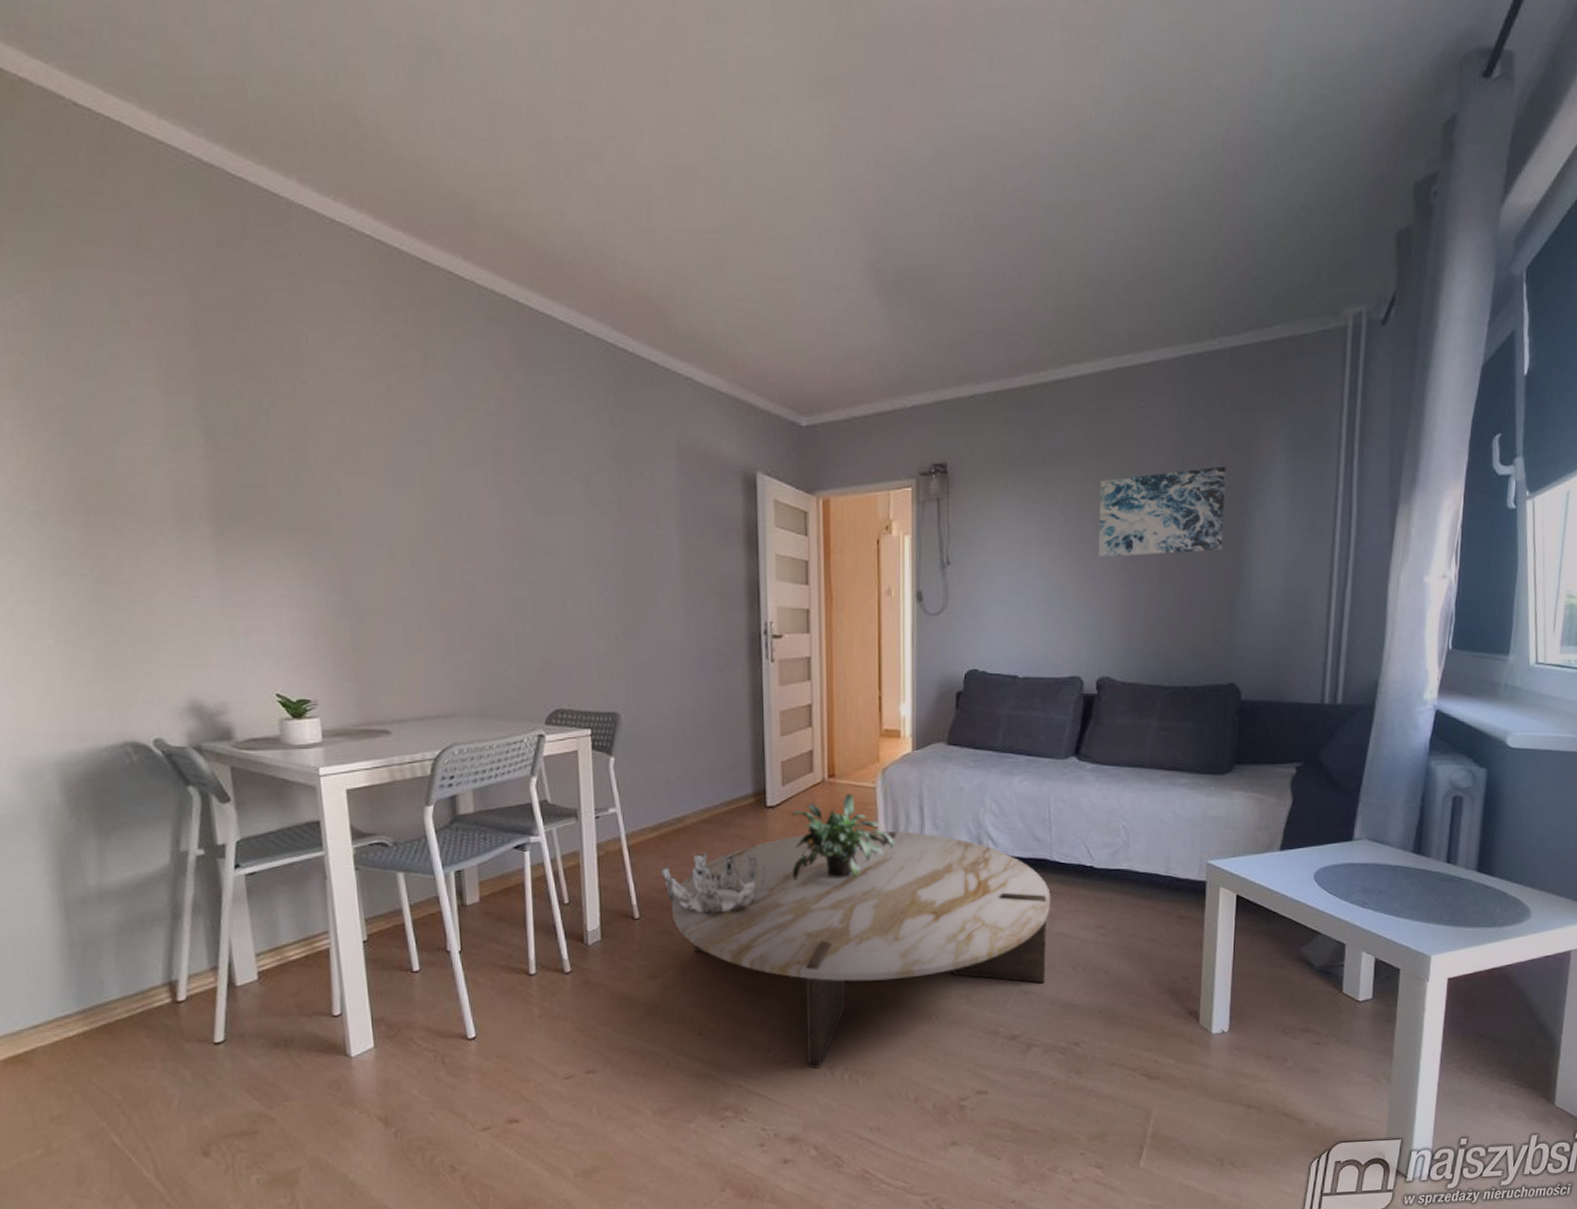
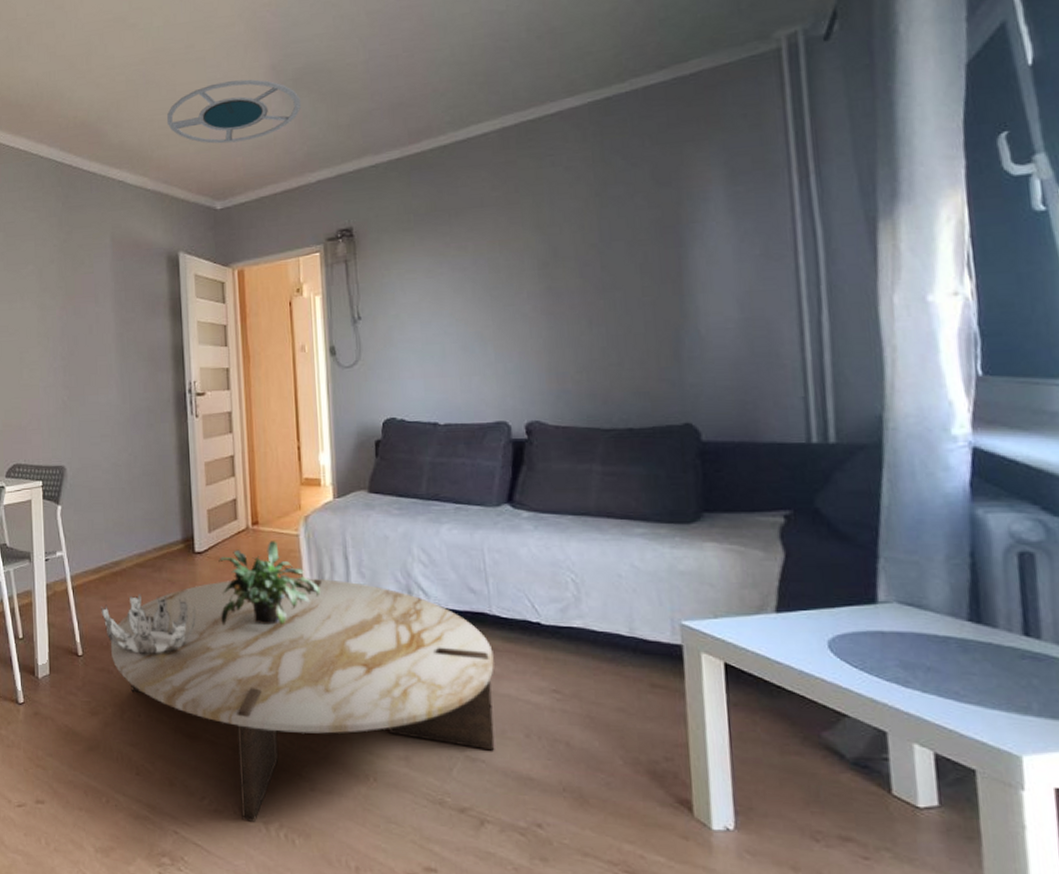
ceiling lamp: none [745,272,899,349] -> present [166,79,301,144]
wall art: present [1097,466,1226,558] -> none [511,201,659,303]

